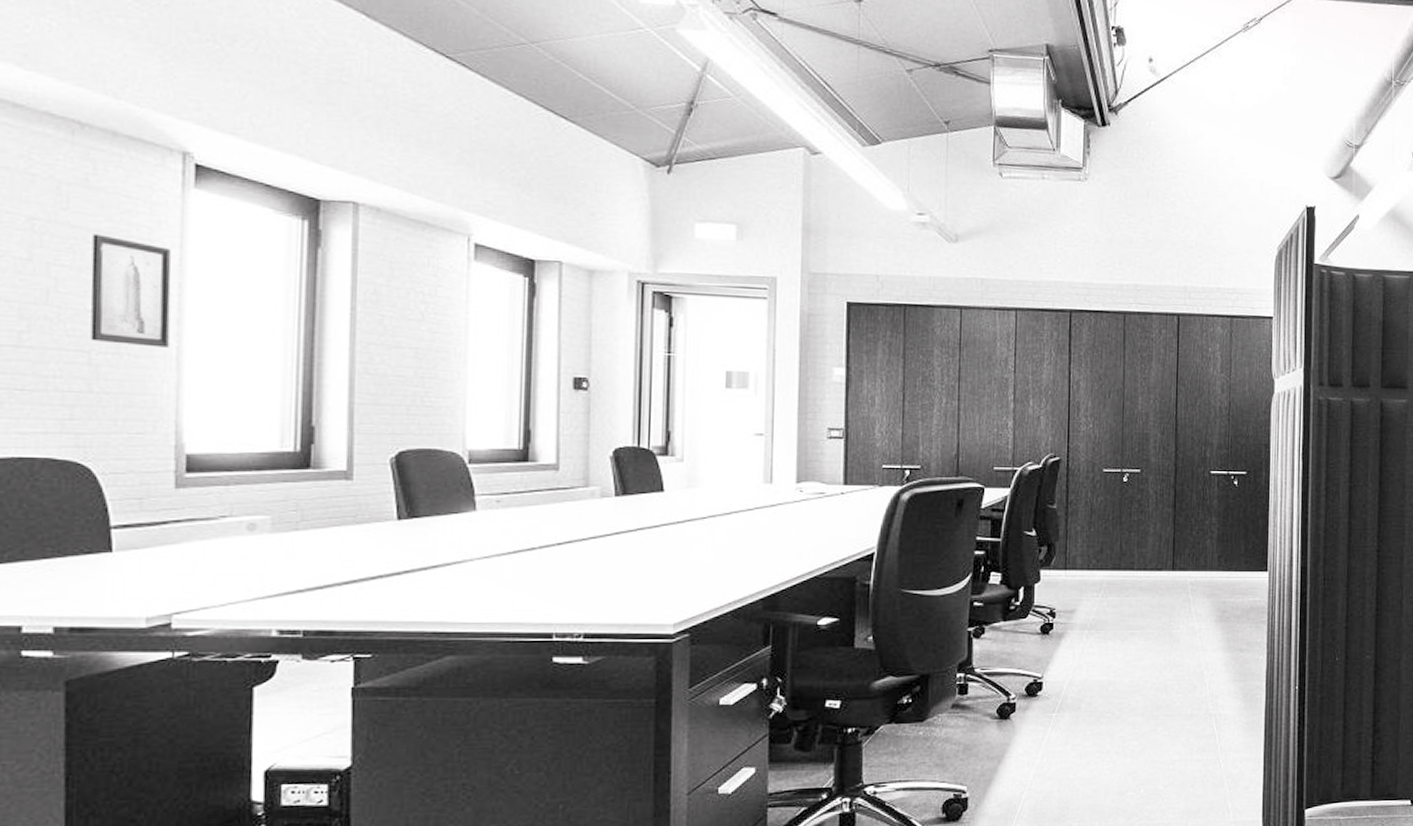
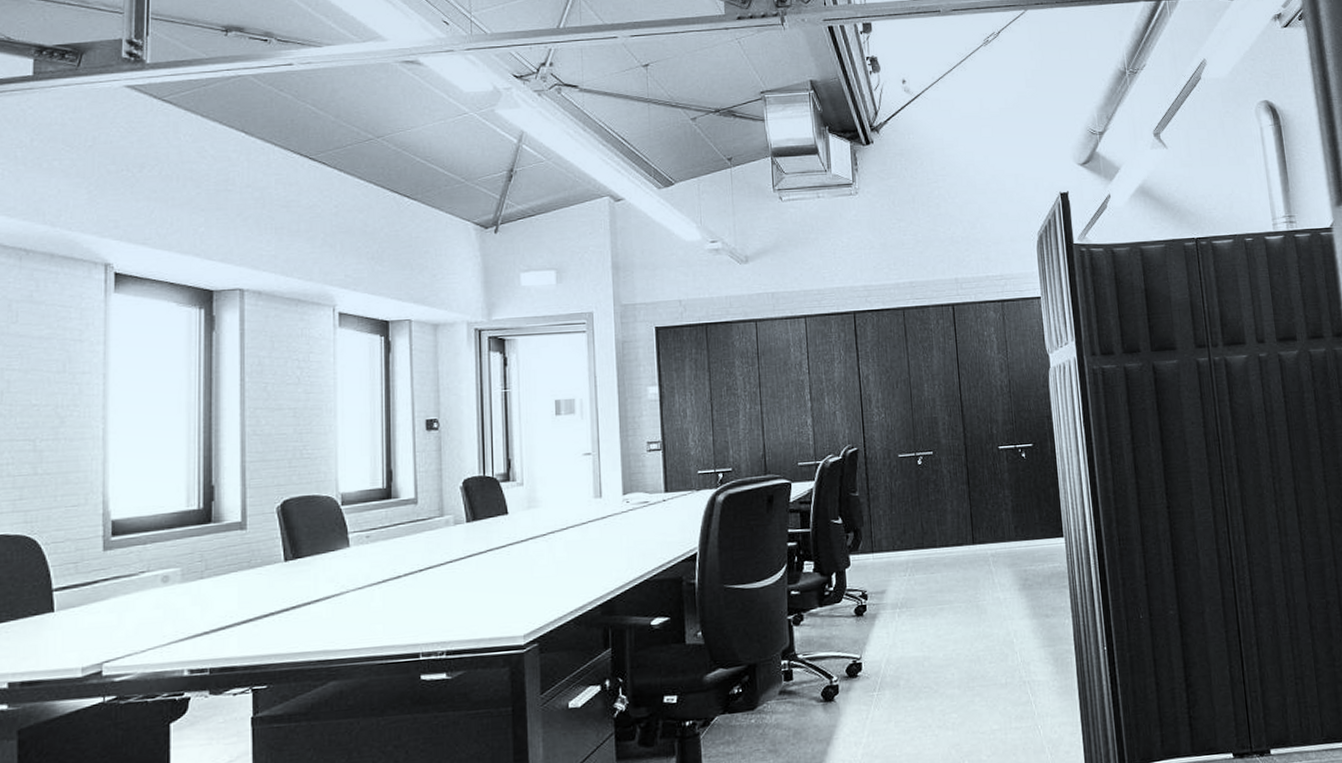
wall art: present [90,234,171,348] -> none [35,340,98,431]

